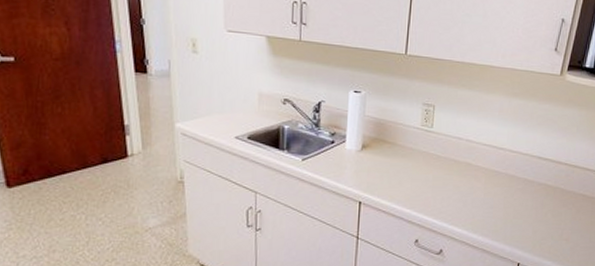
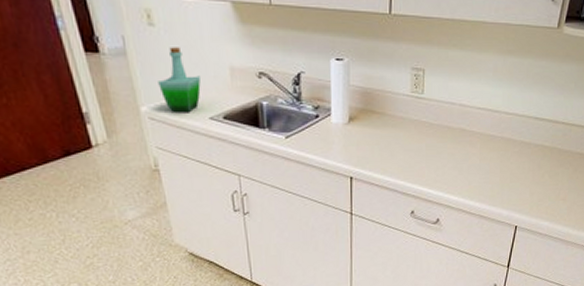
bottle: none [194,72,231,132] -> present [158,47,201,113]

